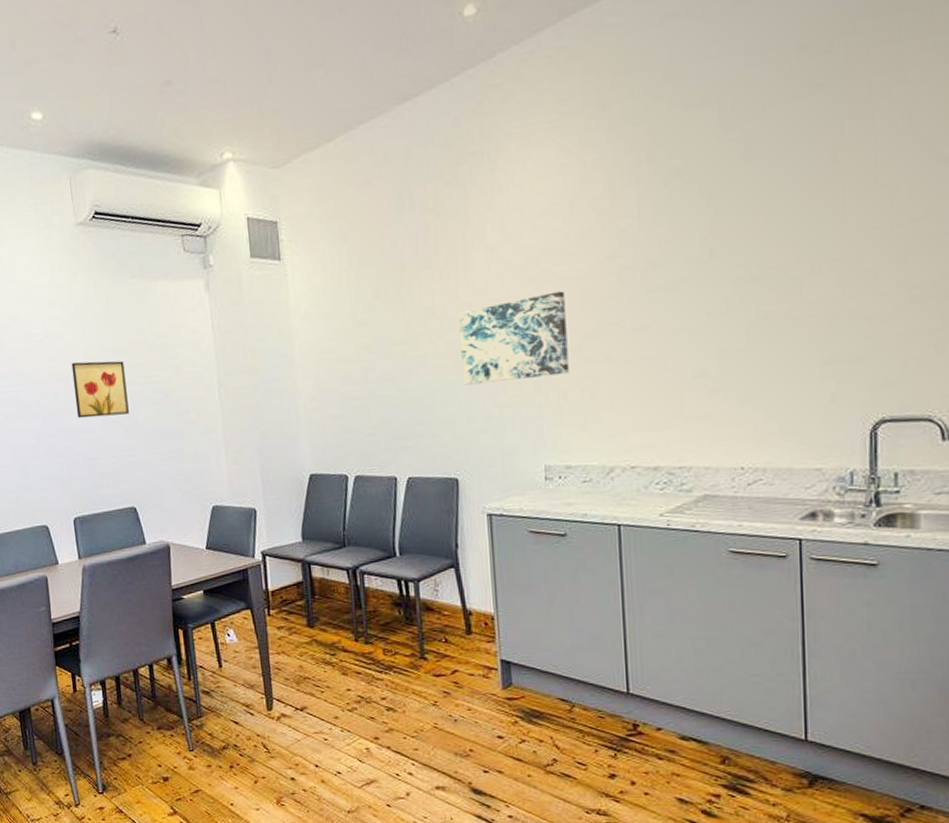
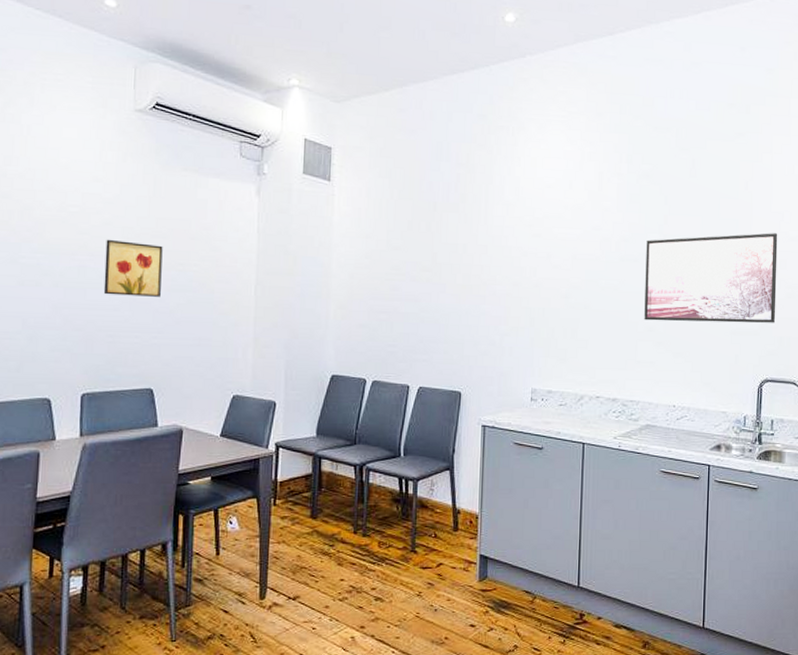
wall art: present [458,291,569,386] -> none [474,248,559,316]
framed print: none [685,215,894,364] -> present [644,233,778,323]

